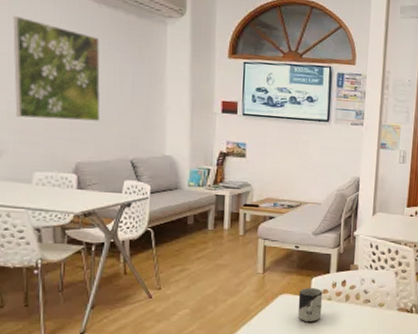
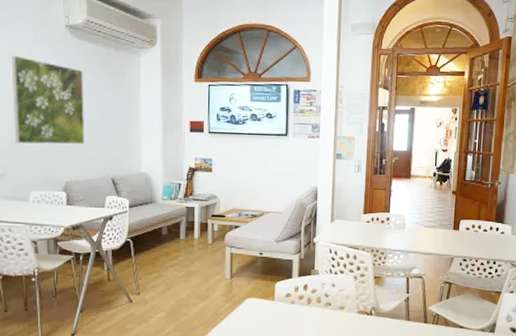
cup: present [297,288,323,323] -> none [263,292,286,325]

